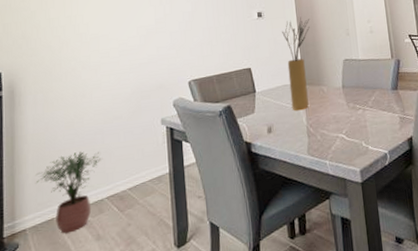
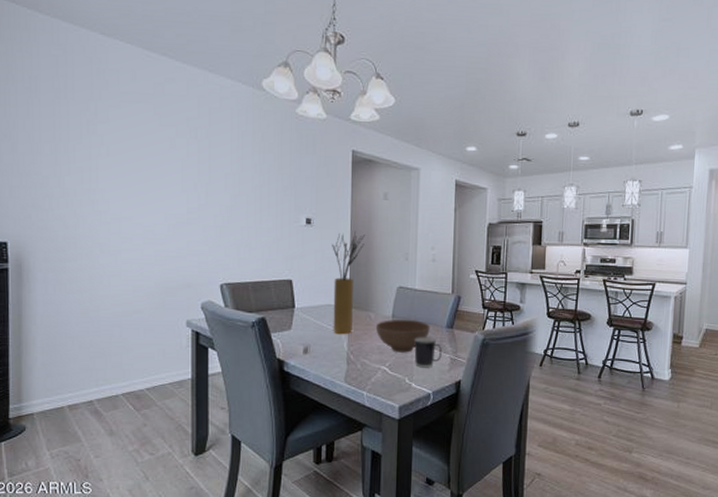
potted plant: present [35,151,102,234] -> none [44,342,118,424]
bowl: none [329,87,378,119] -> present [375,319,430,353]
mug: none [365,100,392,130] -> present [414,337,442,368]

